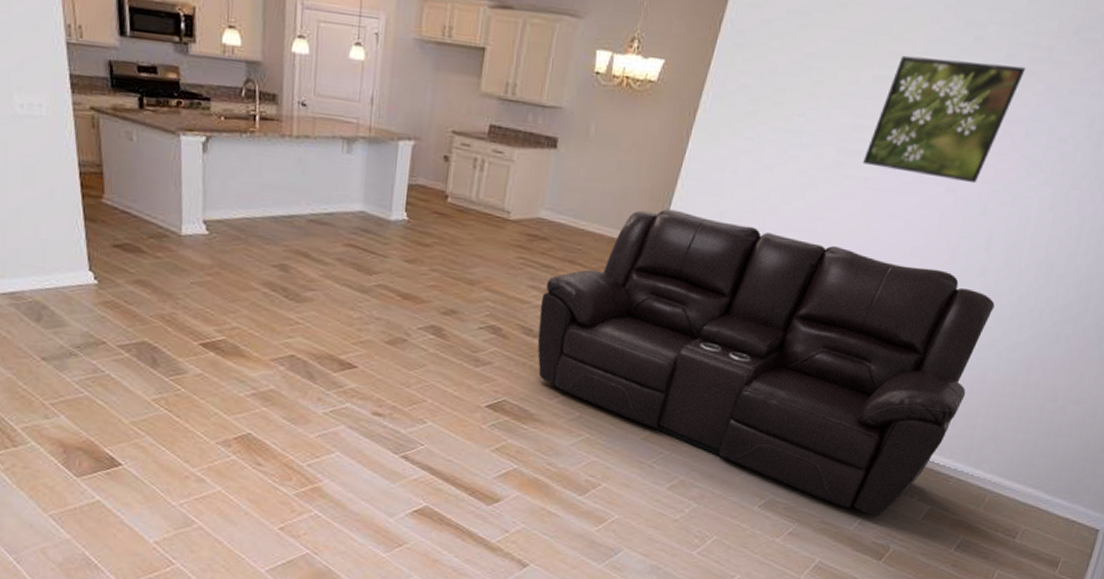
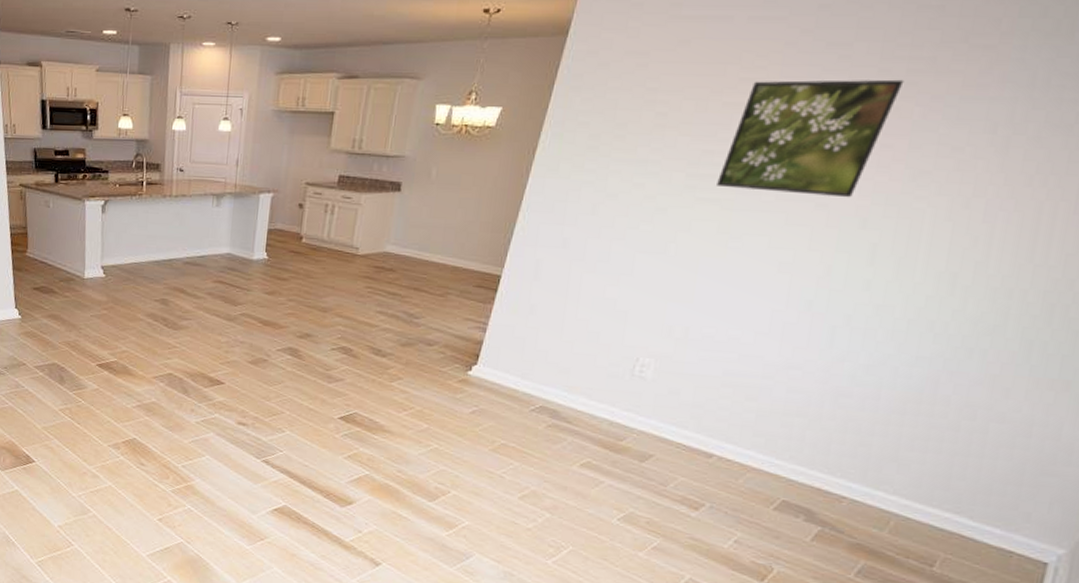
sofa: present [537,209,995,517] -> none [385,238,885,536]

